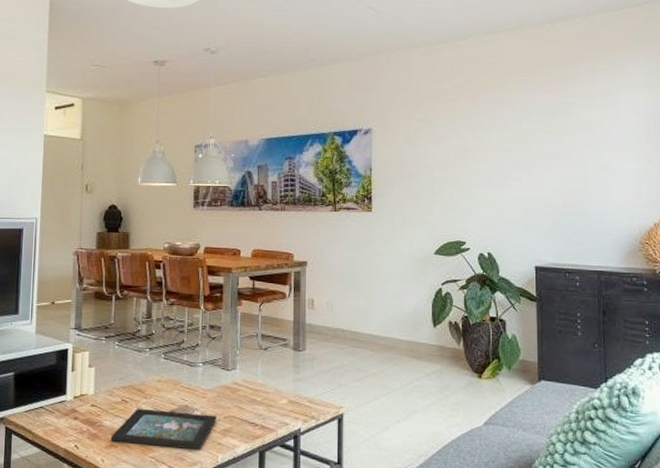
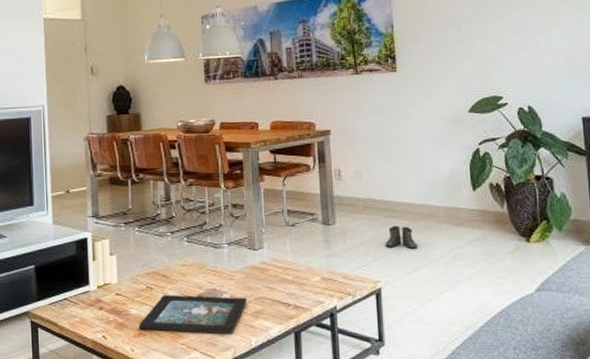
boots: none [350,355,379,379] -> present [385,225,418,250]

